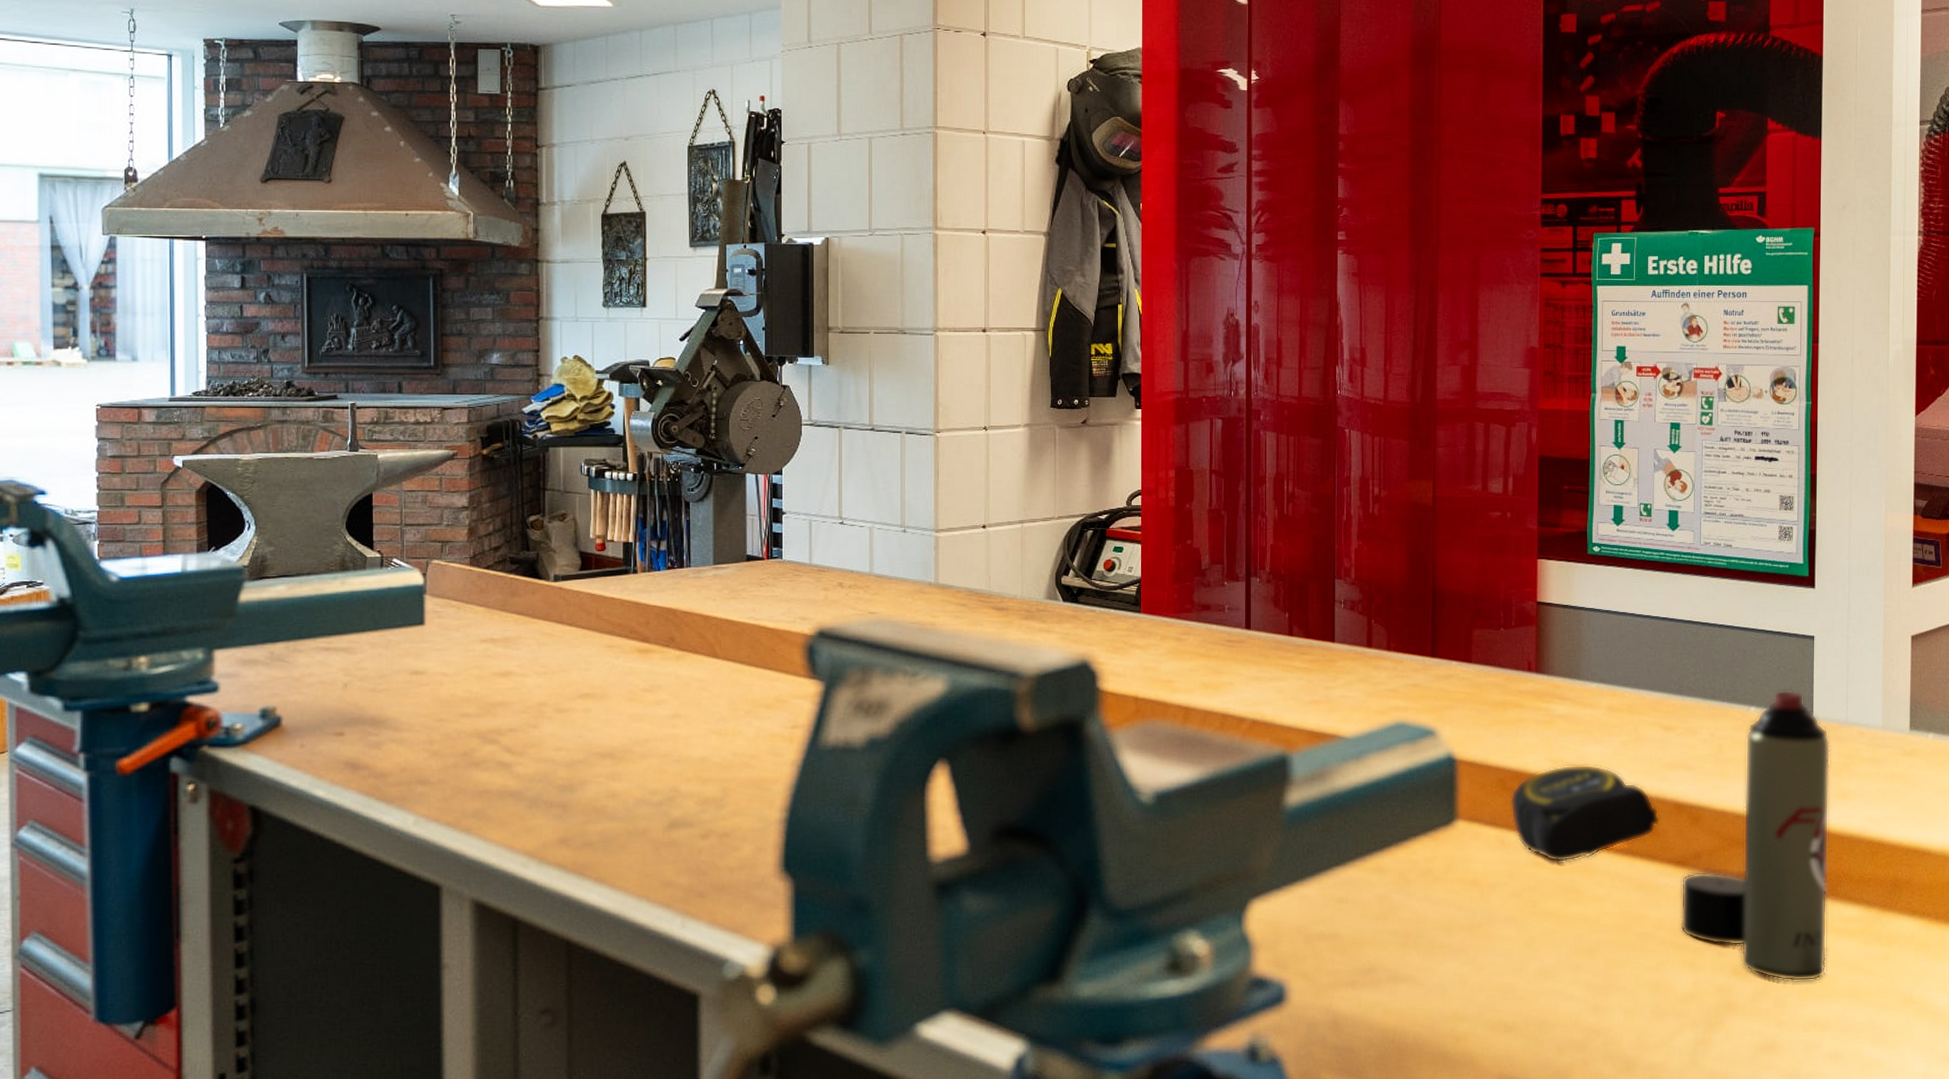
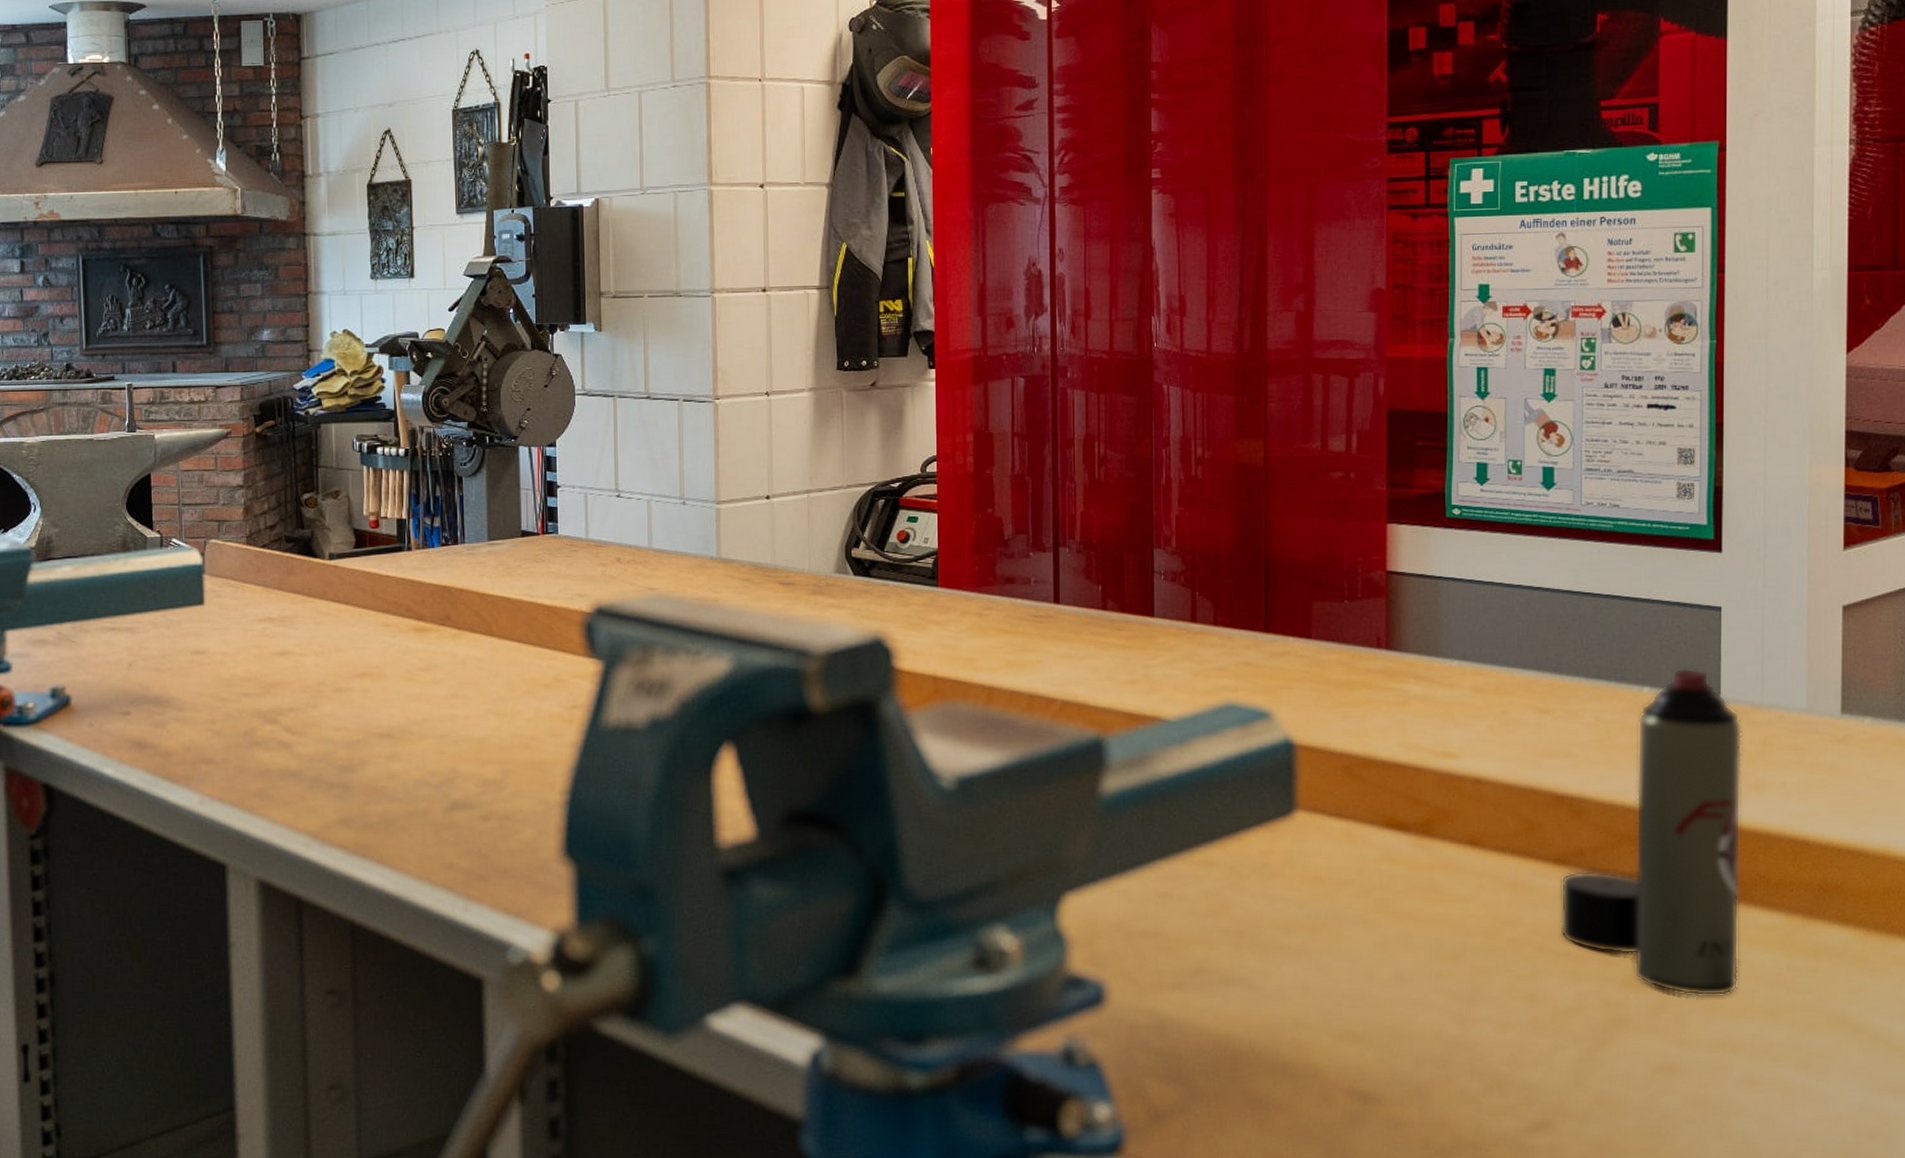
tape measure: present [1510,764,1660,863] -> none [1357,750,1535,859]

